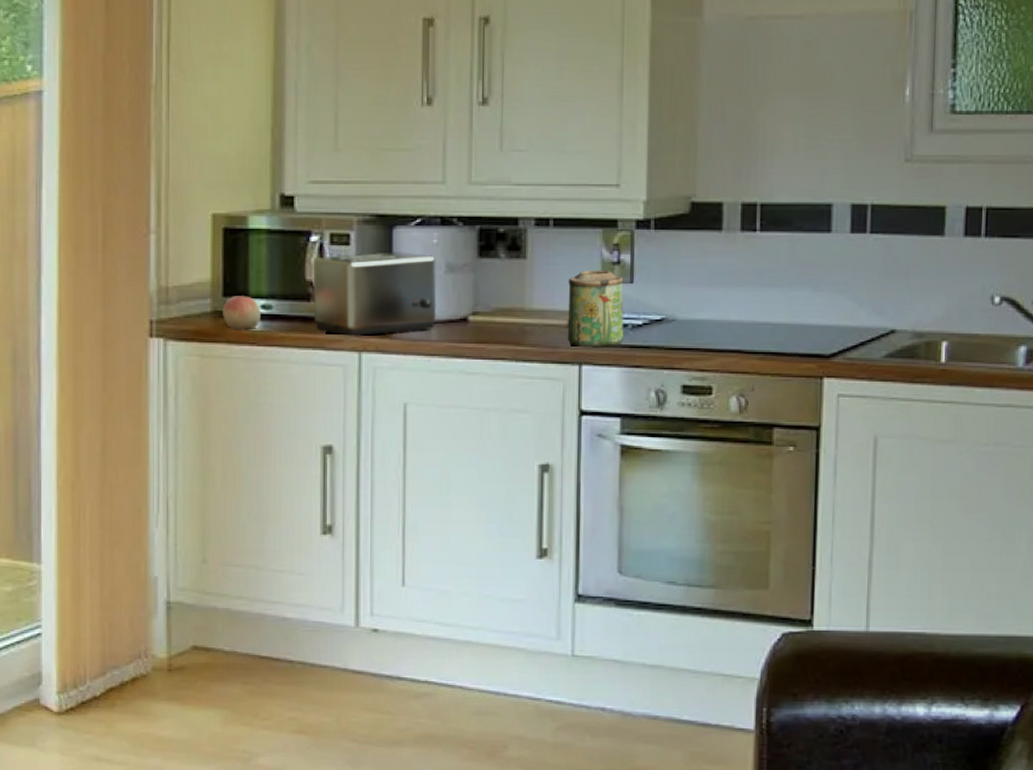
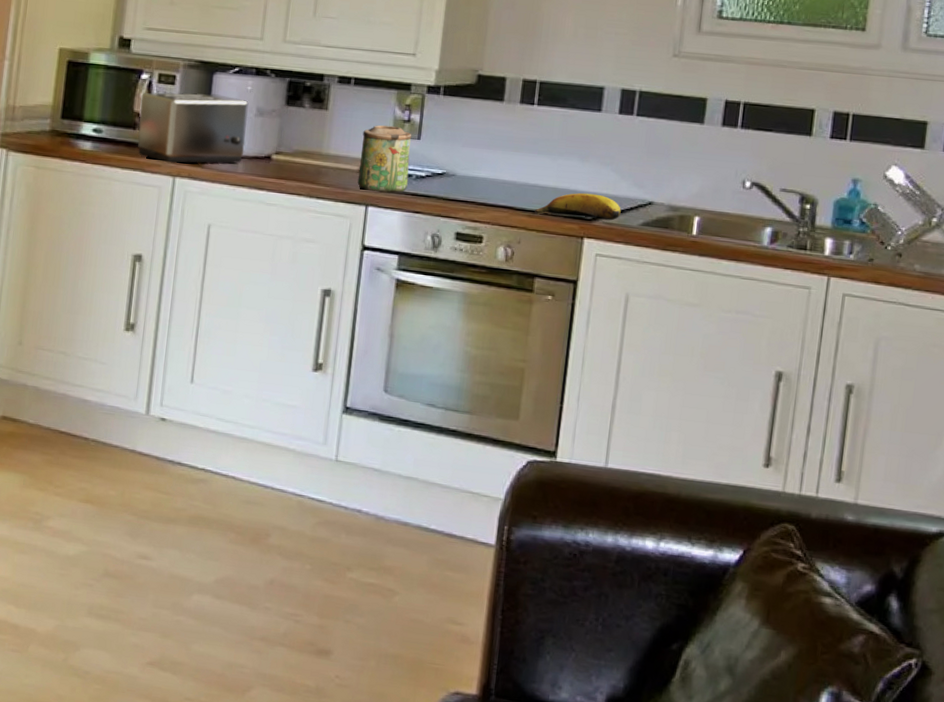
fruit: present [223,296,260,330] -> none [59,119,92,149]
fruit: none [767,326,862,356] -> present [534,192,621,221]

